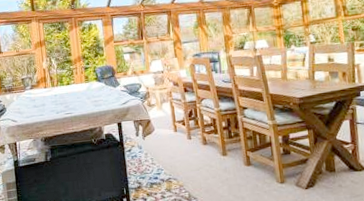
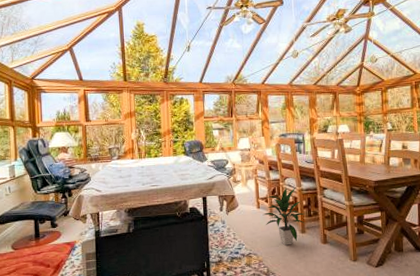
indoor plant: none [180,109,226,169] -> present [262,188,305,246]

